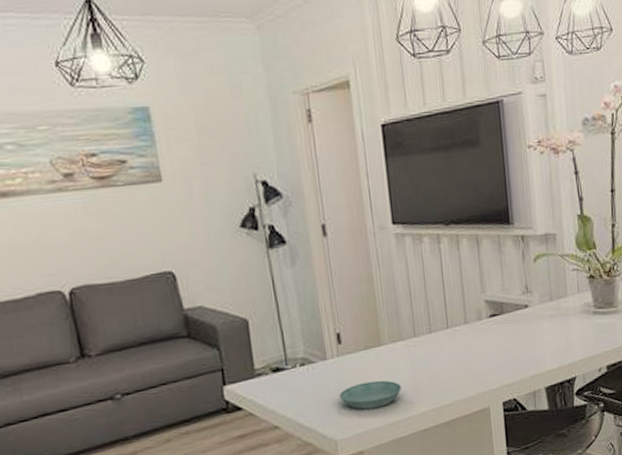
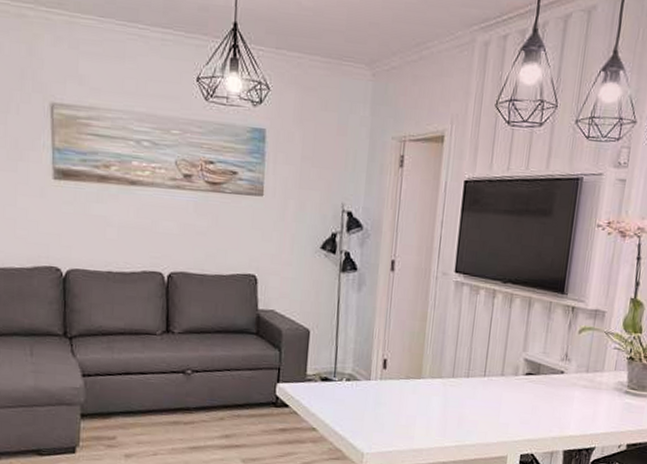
saucer: present [340,380,401,410] -> none [375,407,431,433]

